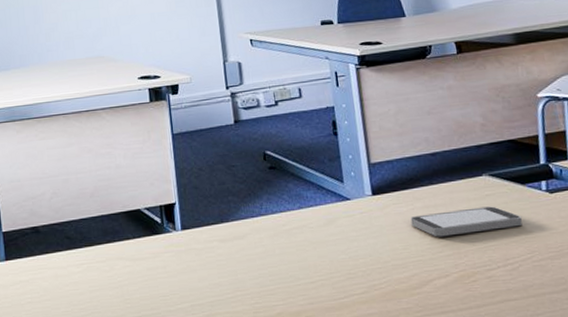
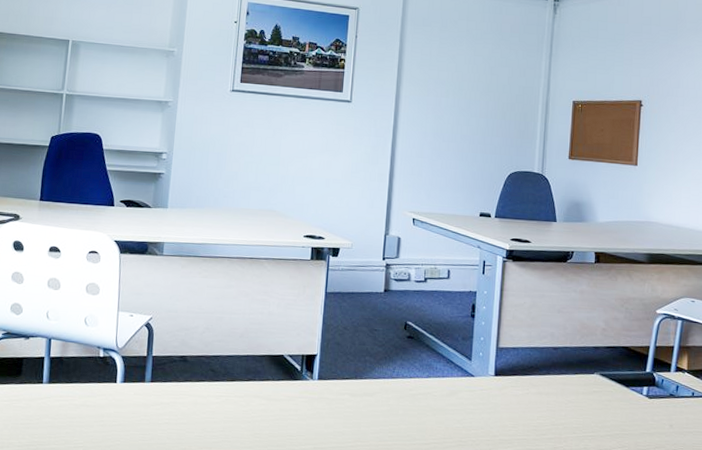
smartphone: present [410,206,522,237] -> none [523,399,620,423]

